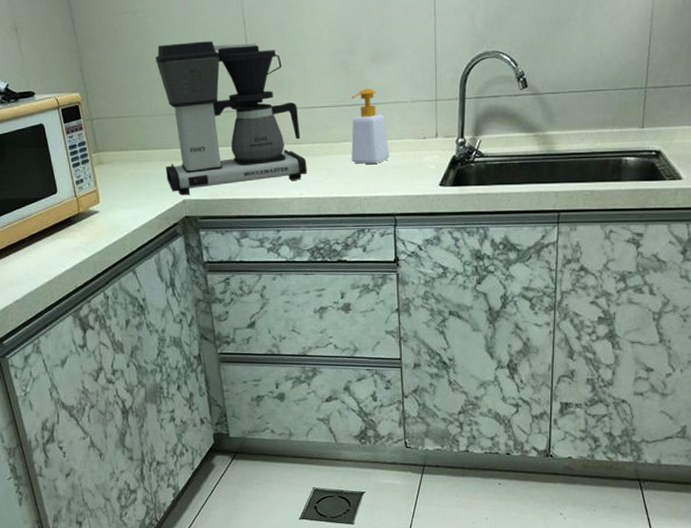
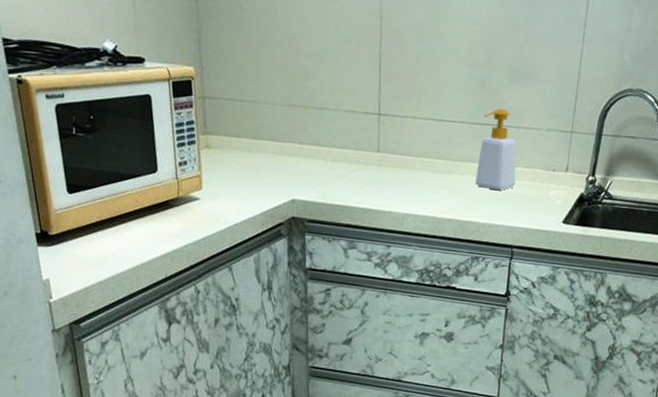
coffee maker: present [156,41,307,195] -> none [277,28,428,196]

